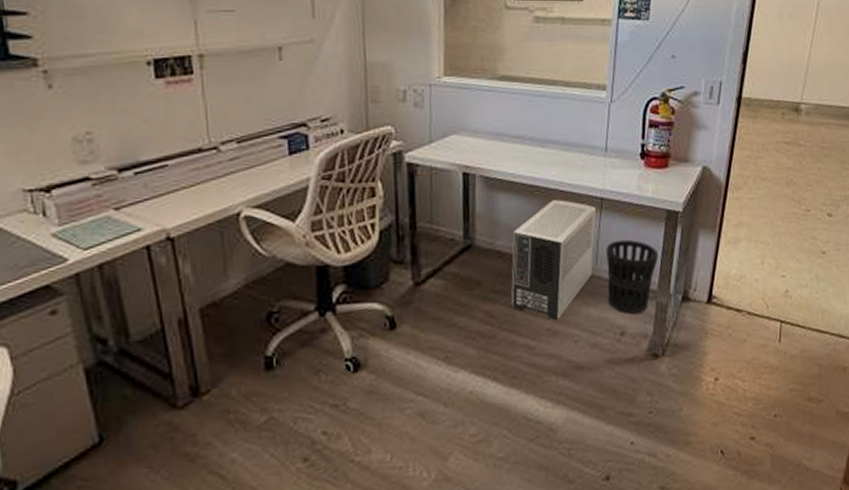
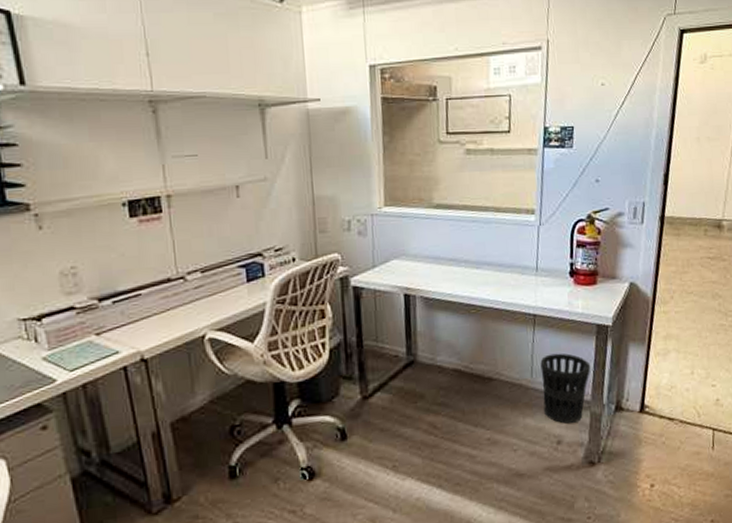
air purifier: present [511,200,597,320] -> none [452,317,530,430]

